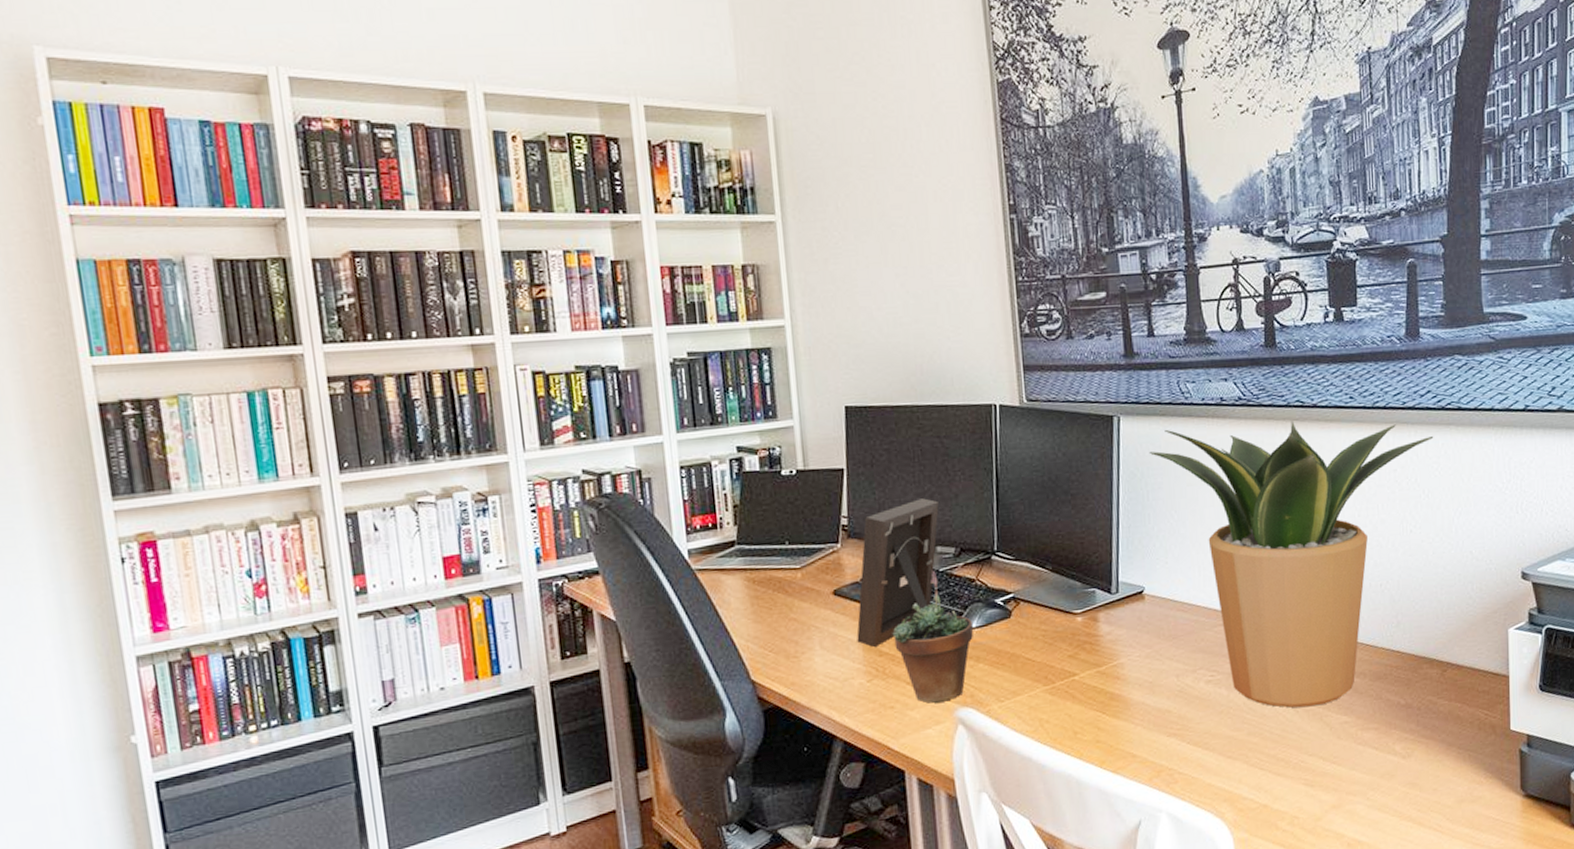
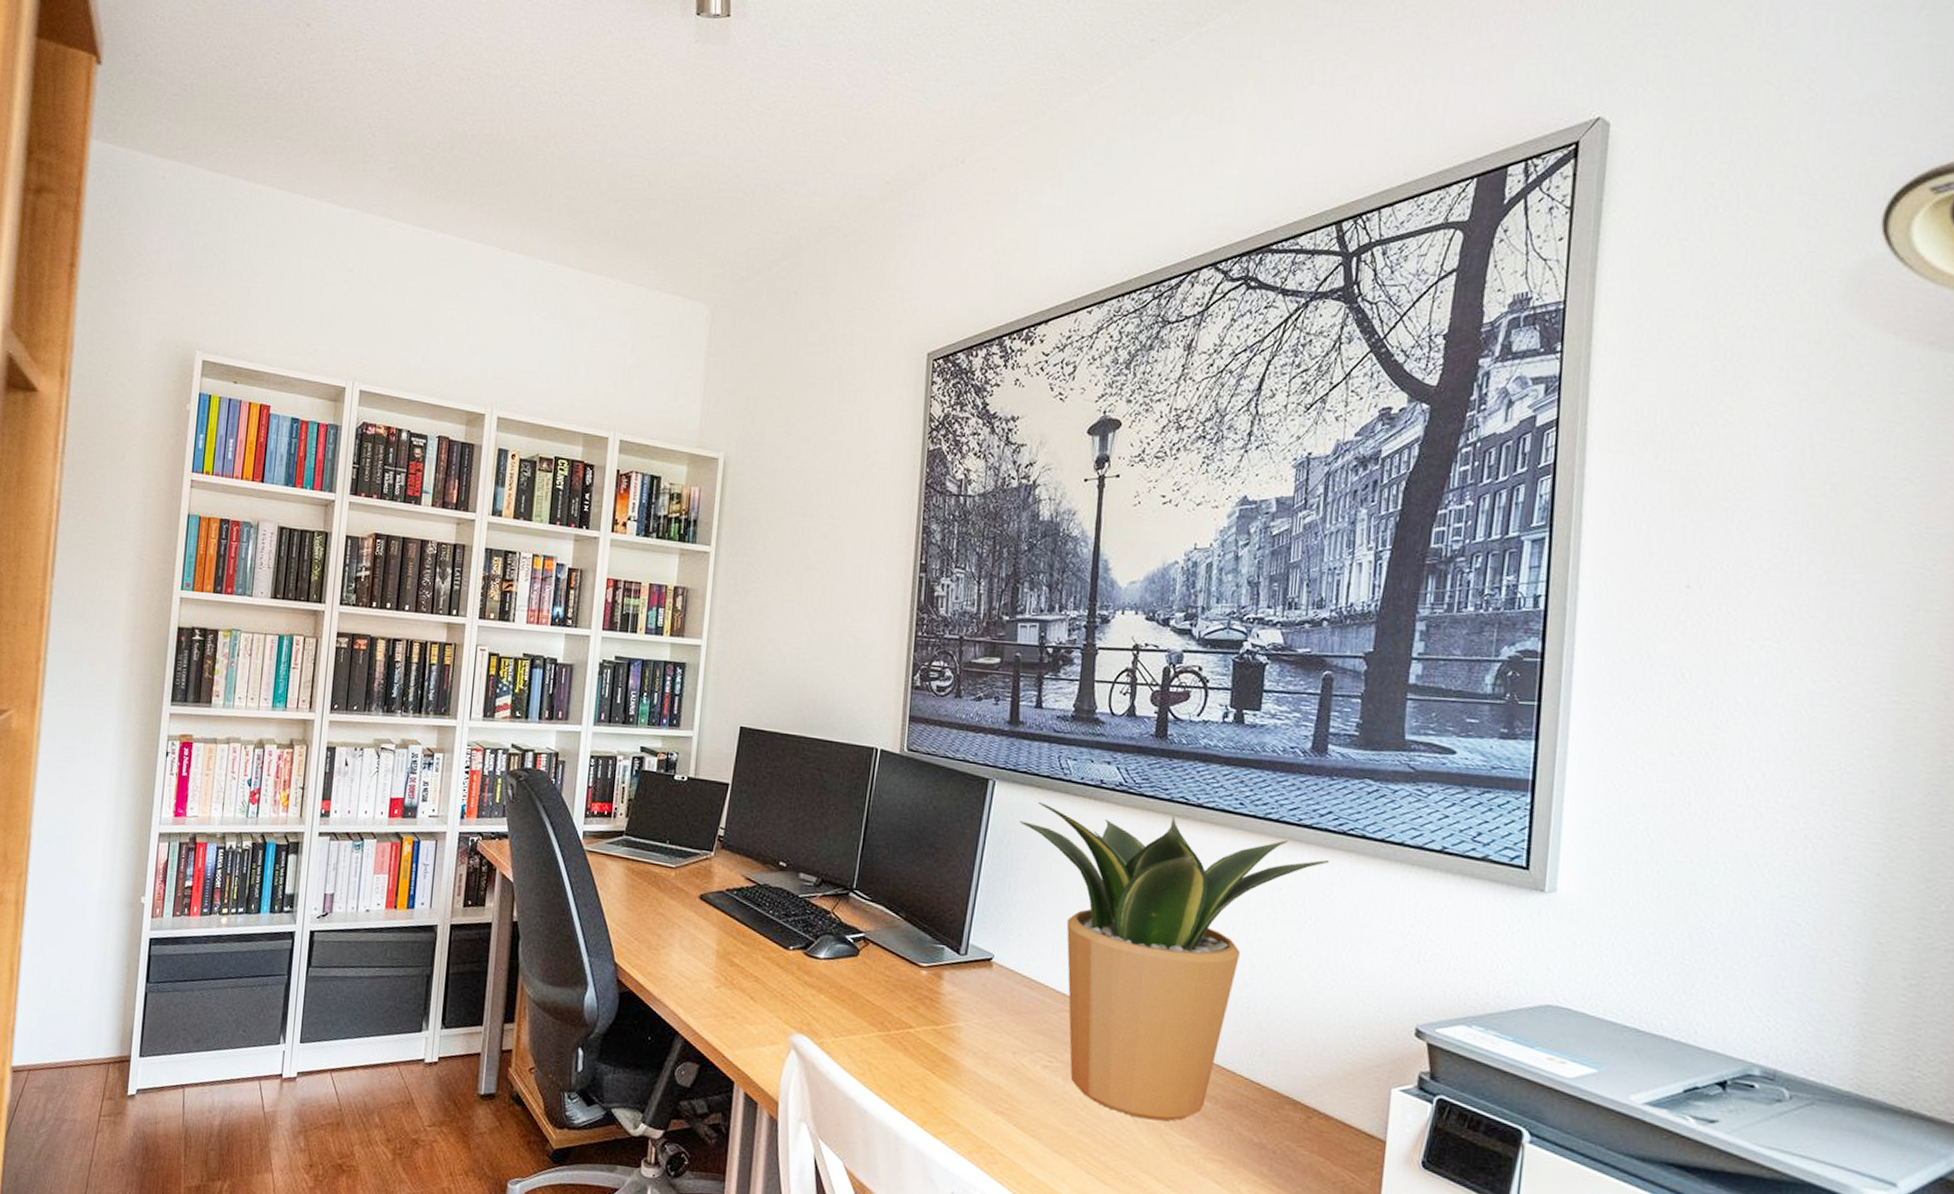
picture frame: present [856,498,939,647] -> none [713,824,809,956]
succulent plant: present [892,570,973,703] -> none [745,895,821,1024]

